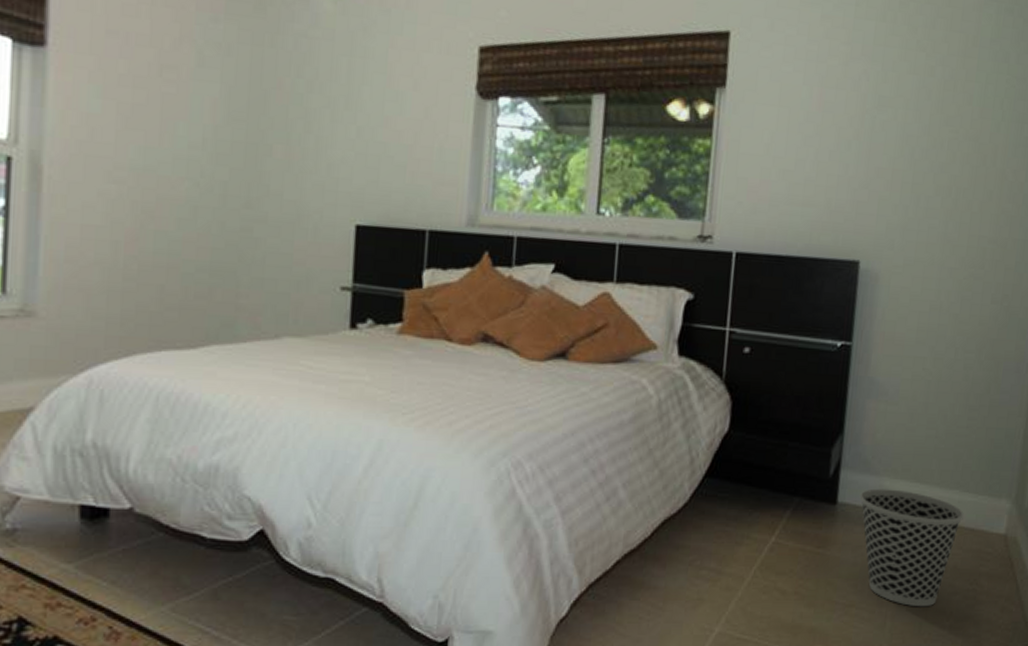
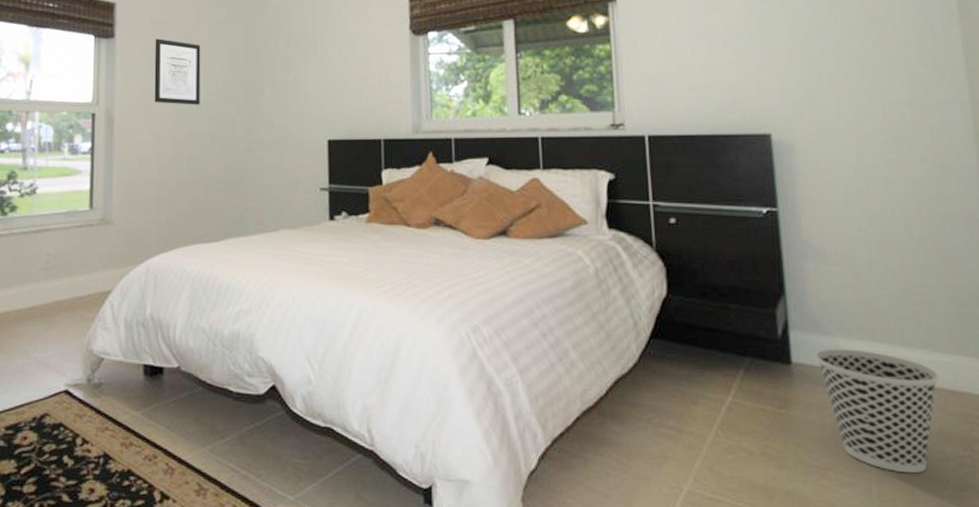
wall art: none [107,56,182,161] -> present [154,39,201,105]

